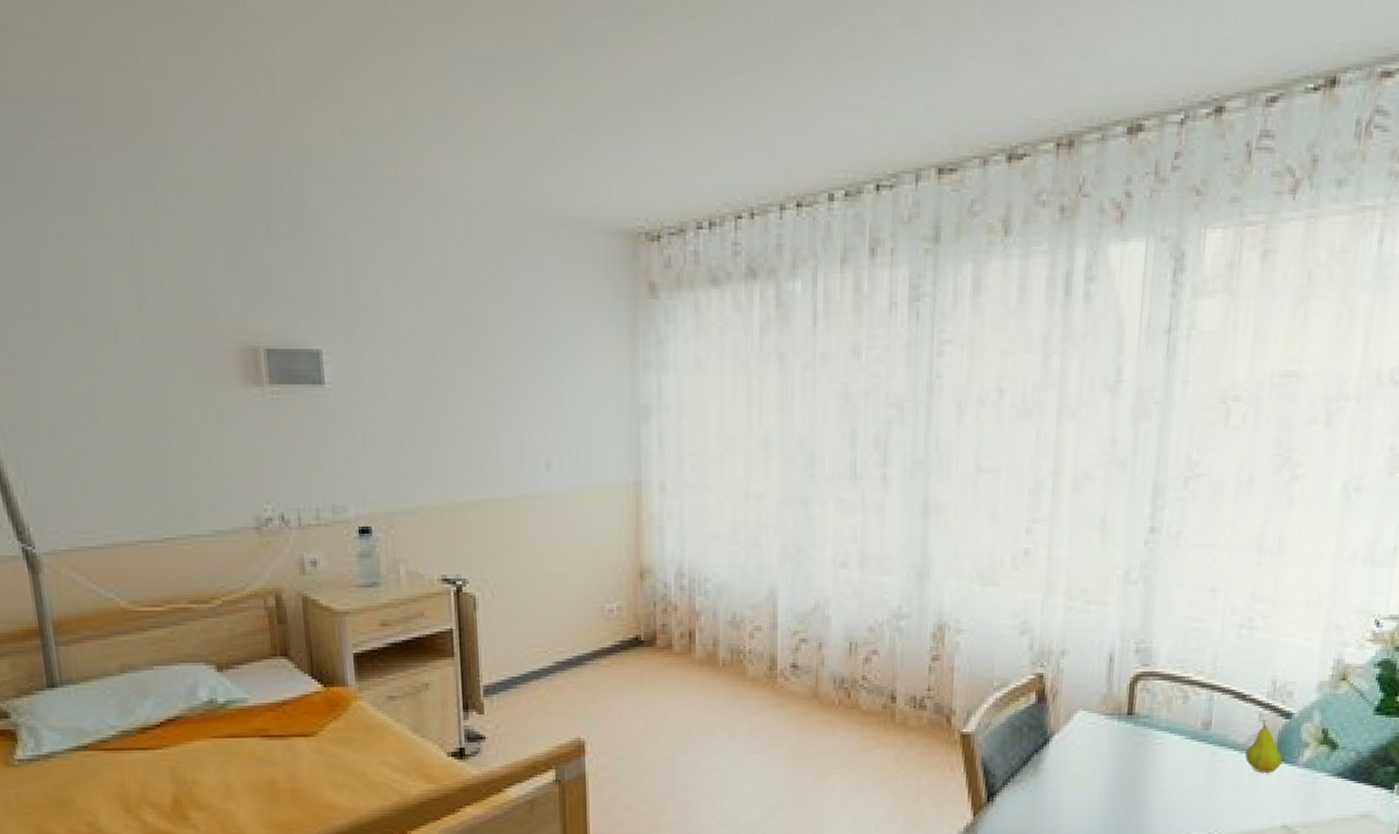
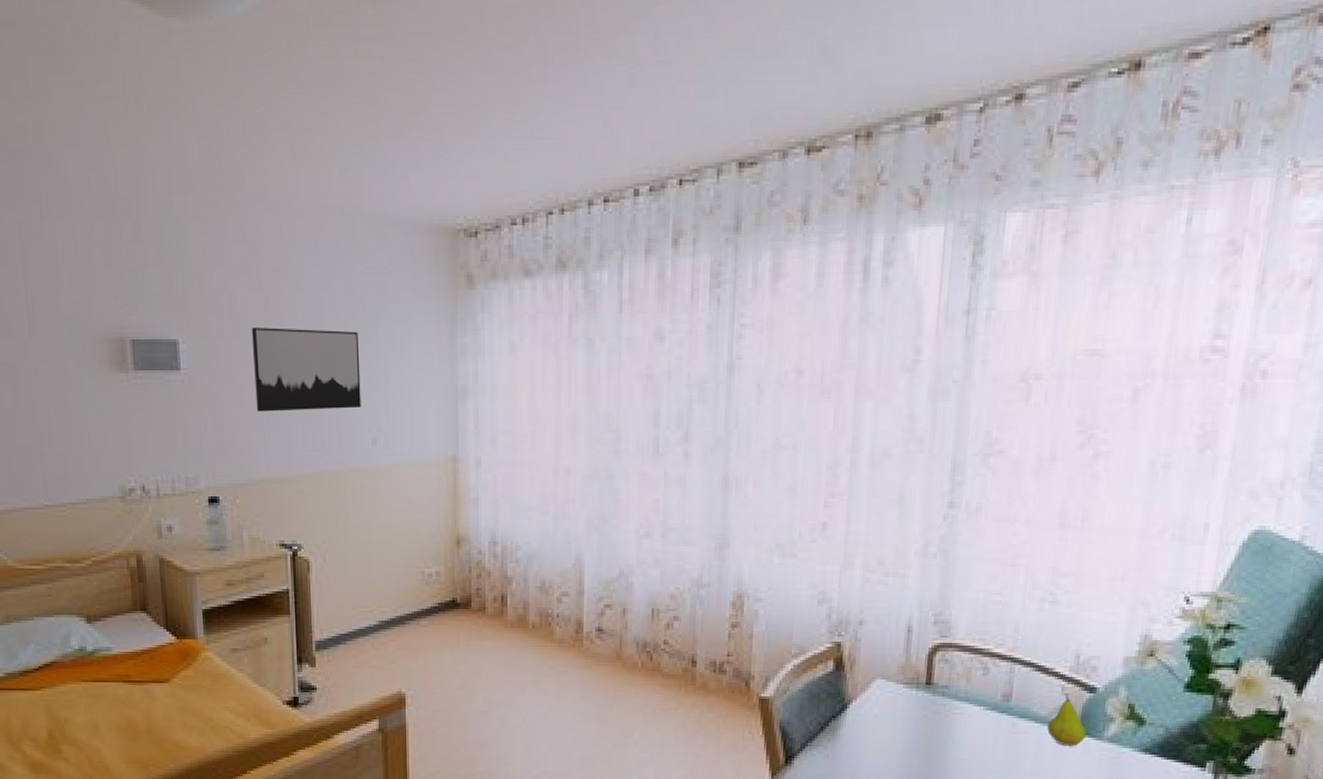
wall art: none [406,337,533,431] -> present [251,328,361,412]

